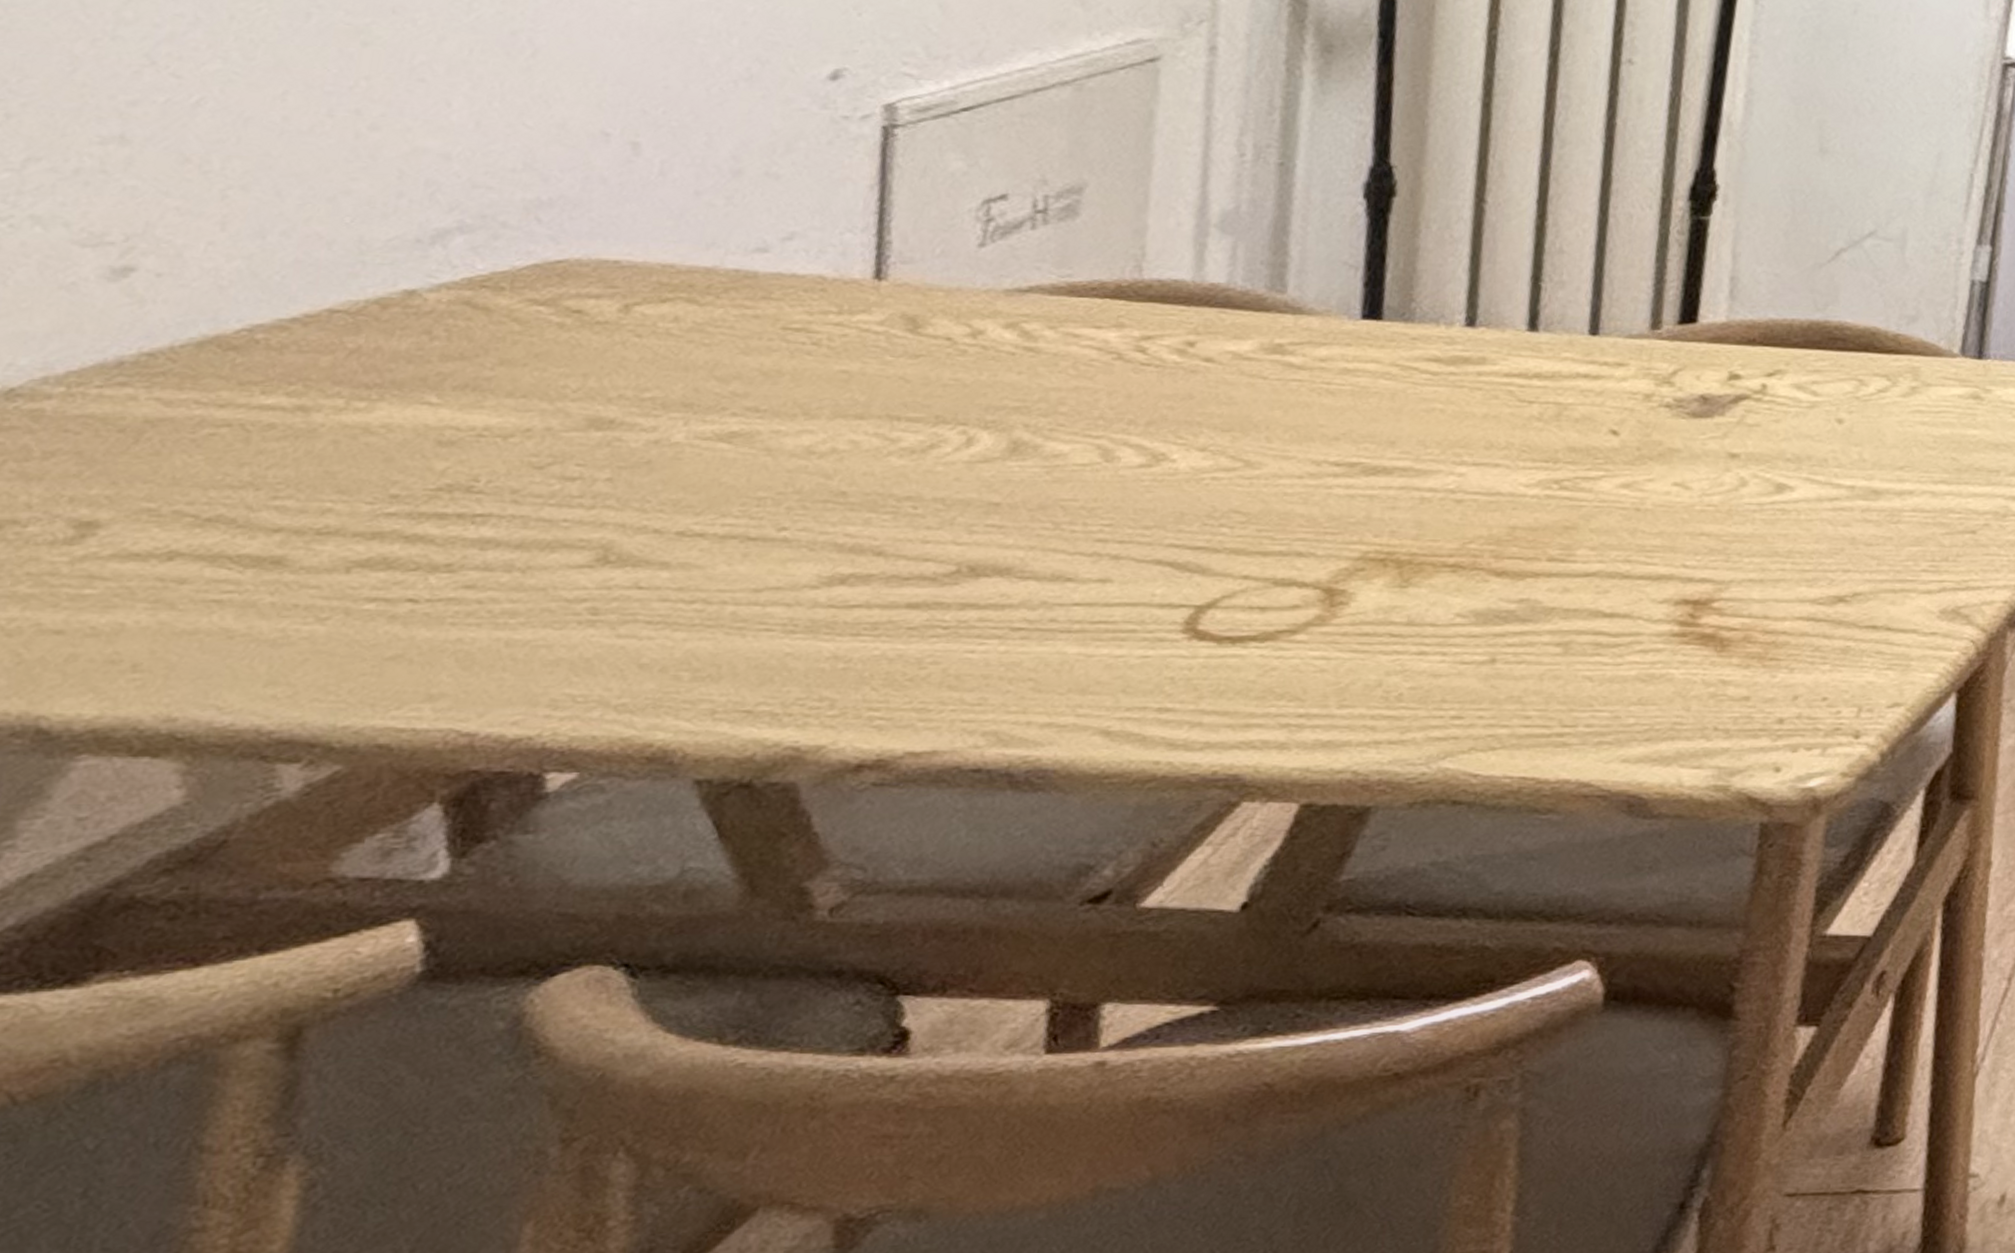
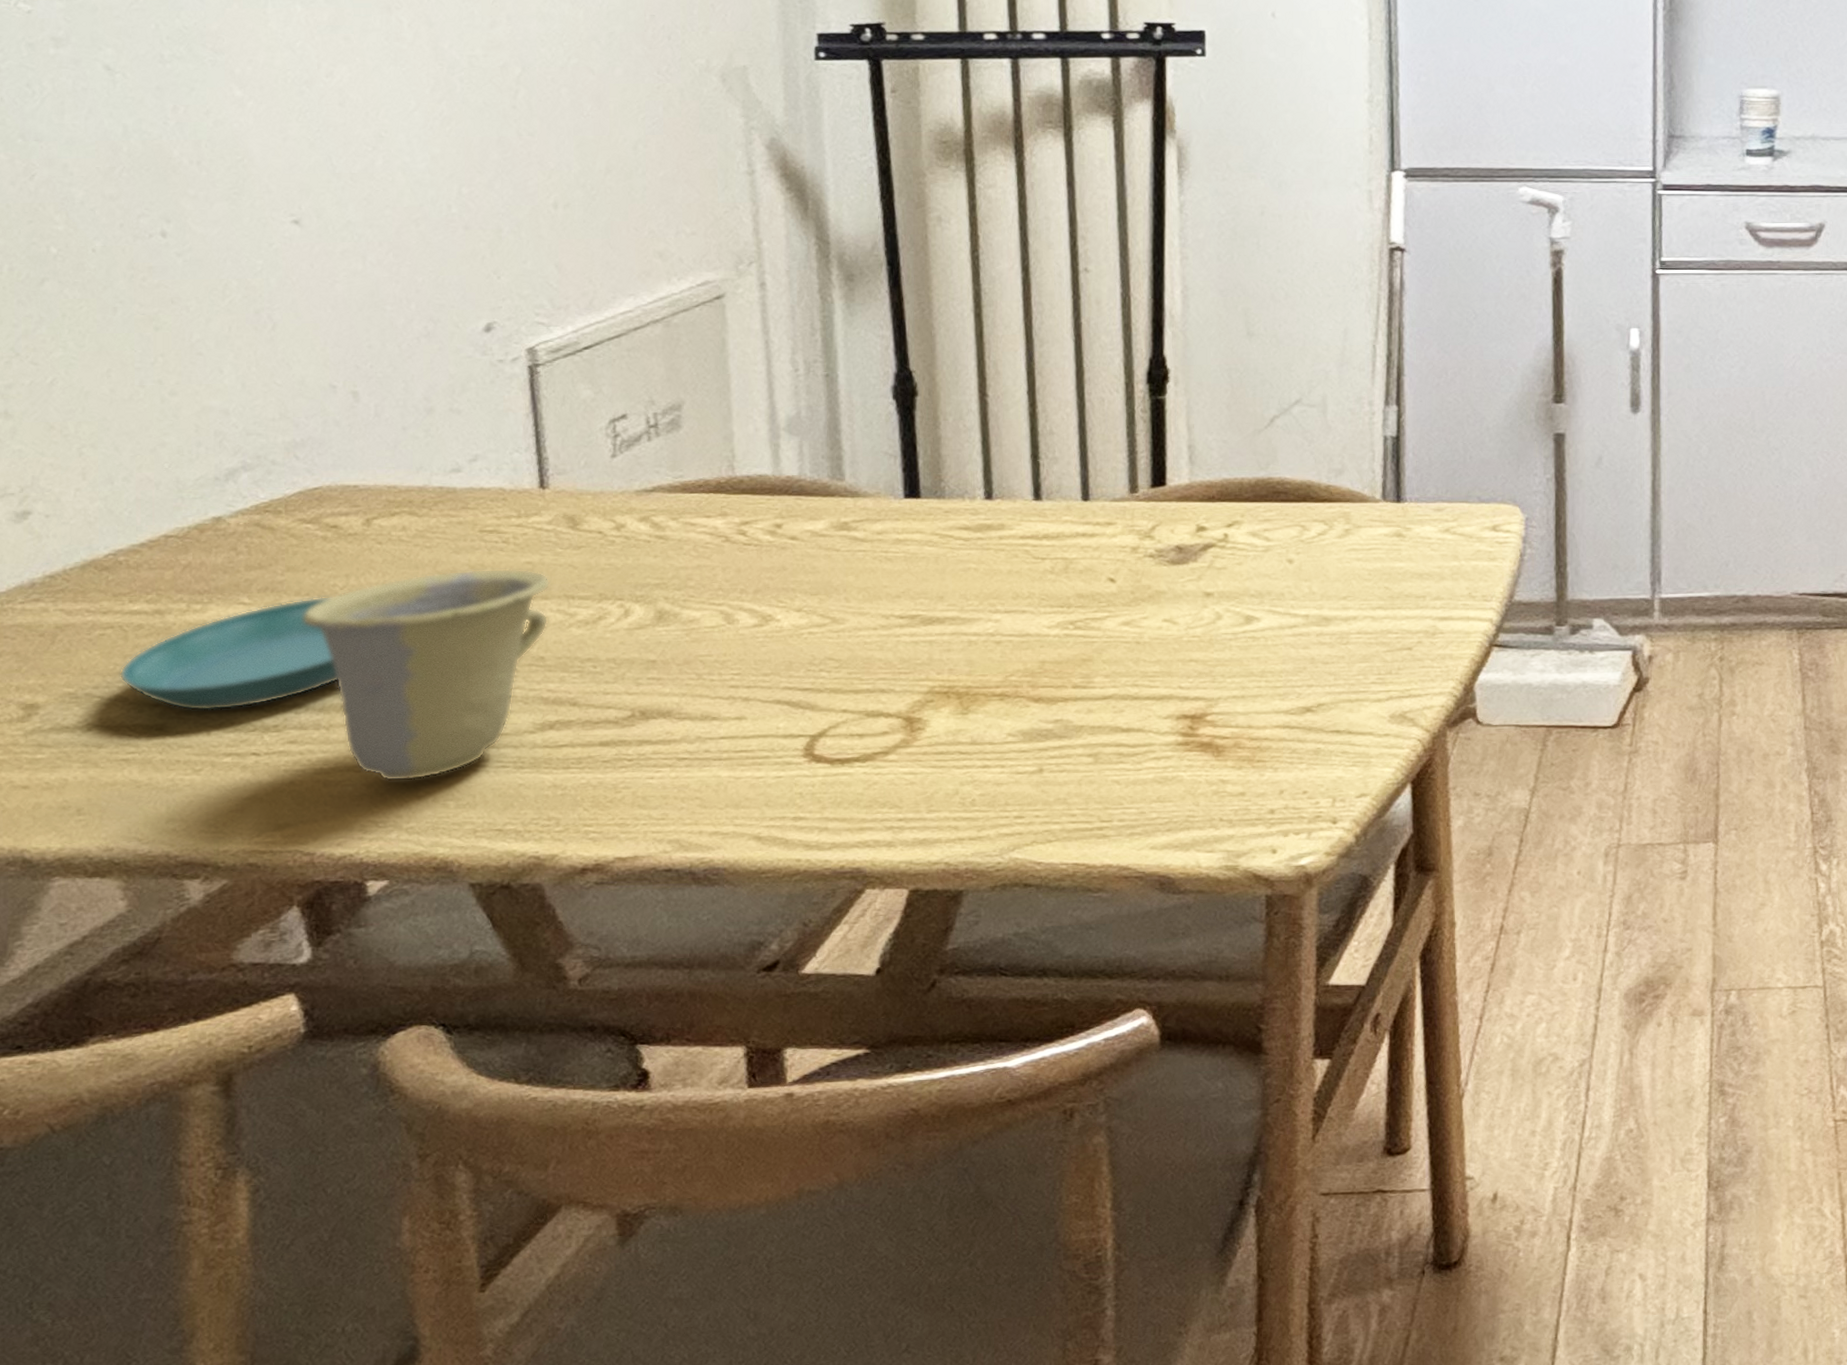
saucer: none [228,399,560,542] -> present [119,596,338,711]
cup: none [512,376,871,644] -> present [303,568,551,782]

